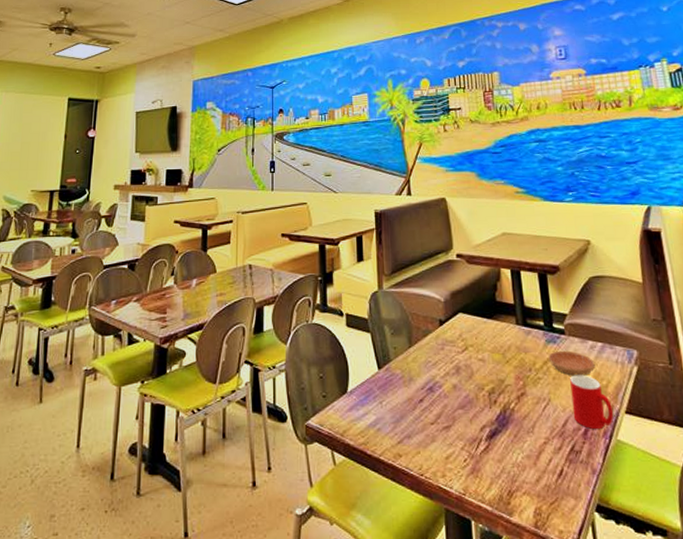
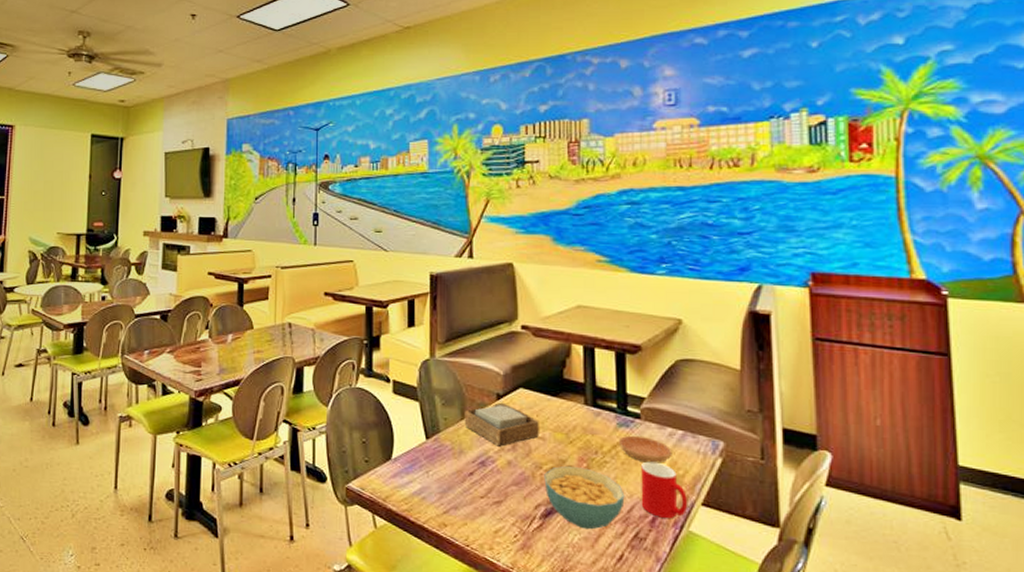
napkin holder: none [412,328,479,371] -> present [464,402,539,447]
cereal bowl: none [486,385,559,447] -> present [544,465,625,530]

